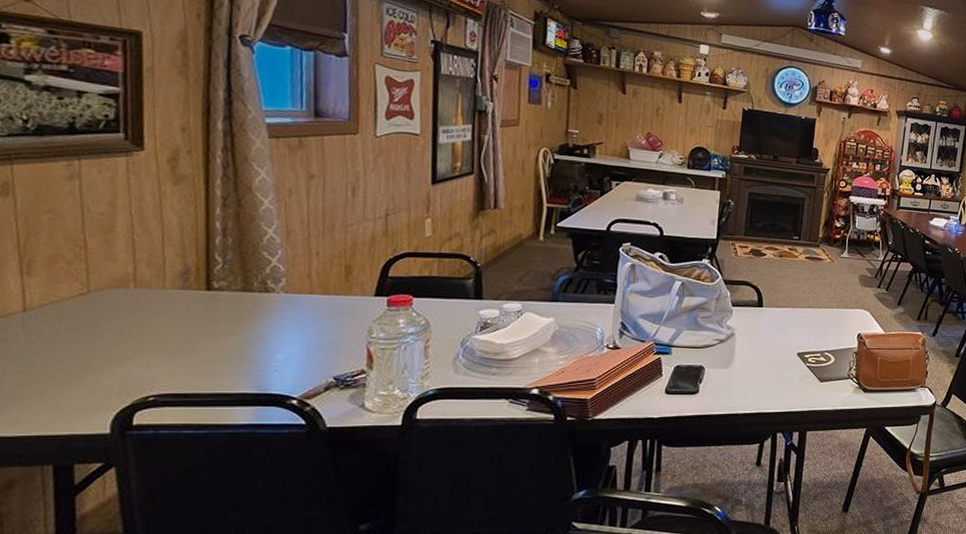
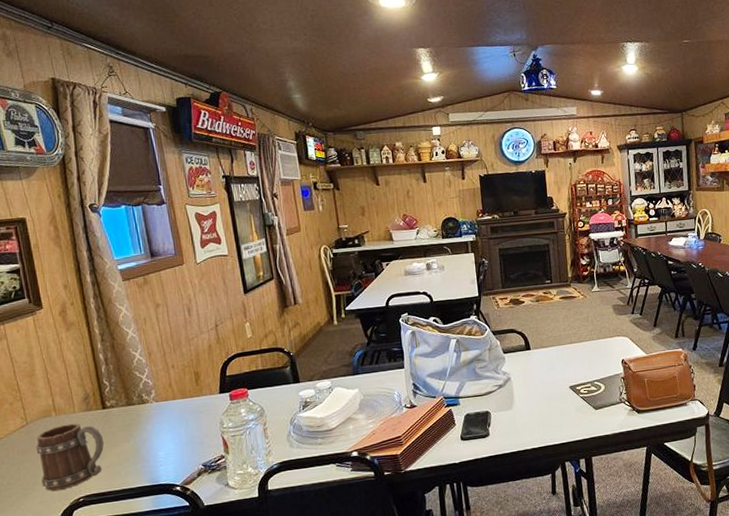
beer mug: none [95,301,200,382] -> present [36,423,105,491]

